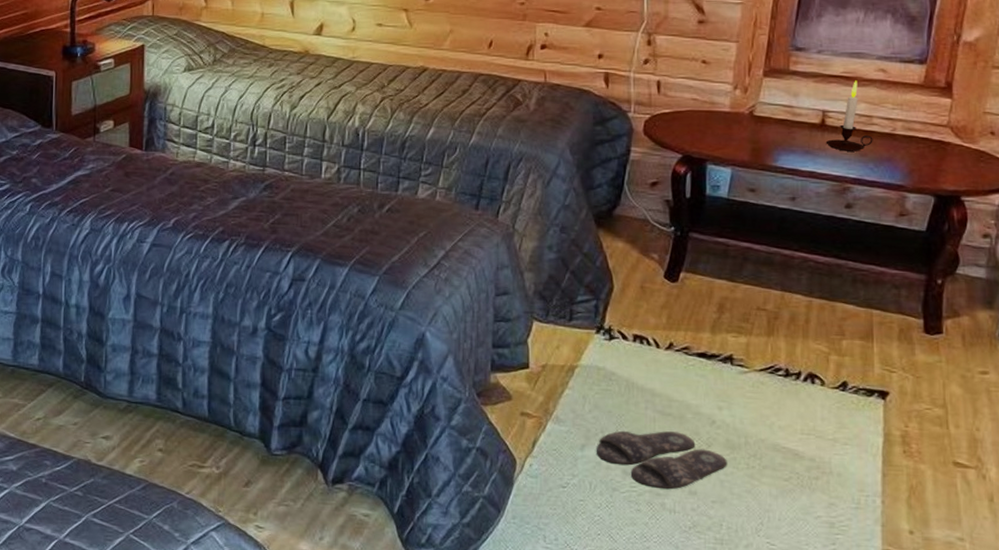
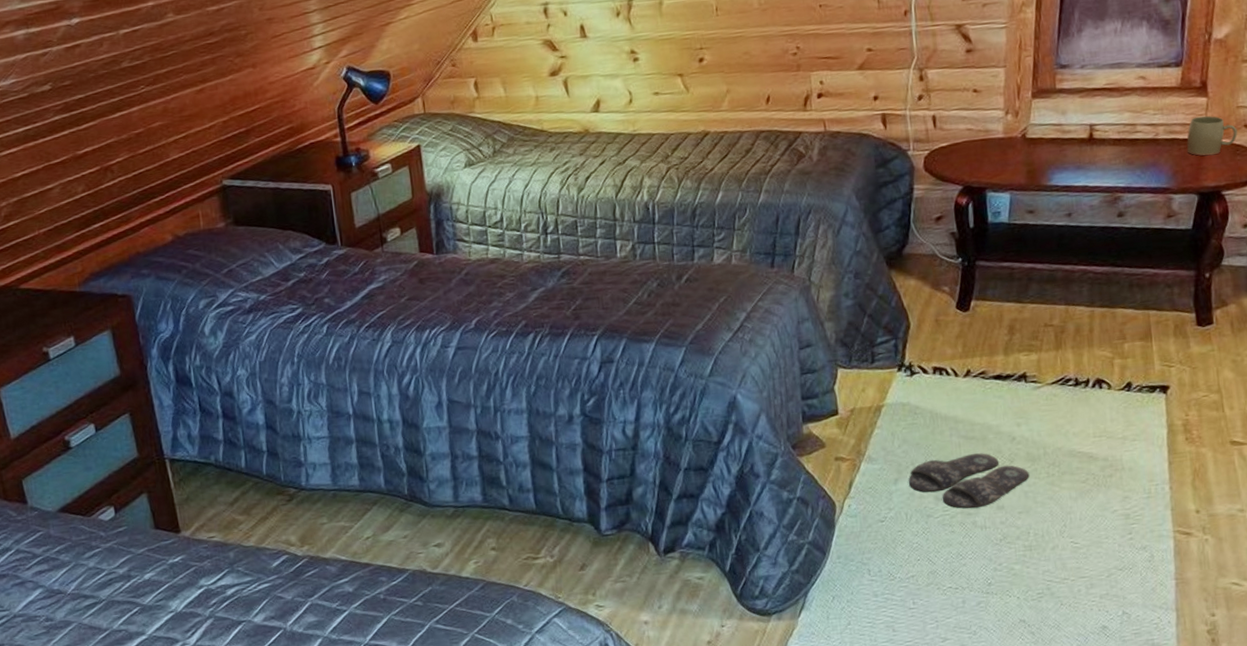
candle: present [825,80,873,152] -> none [1095,91,1139,162]
mug: none [926,117,983,159] -> present [1187,115,1238,156]

